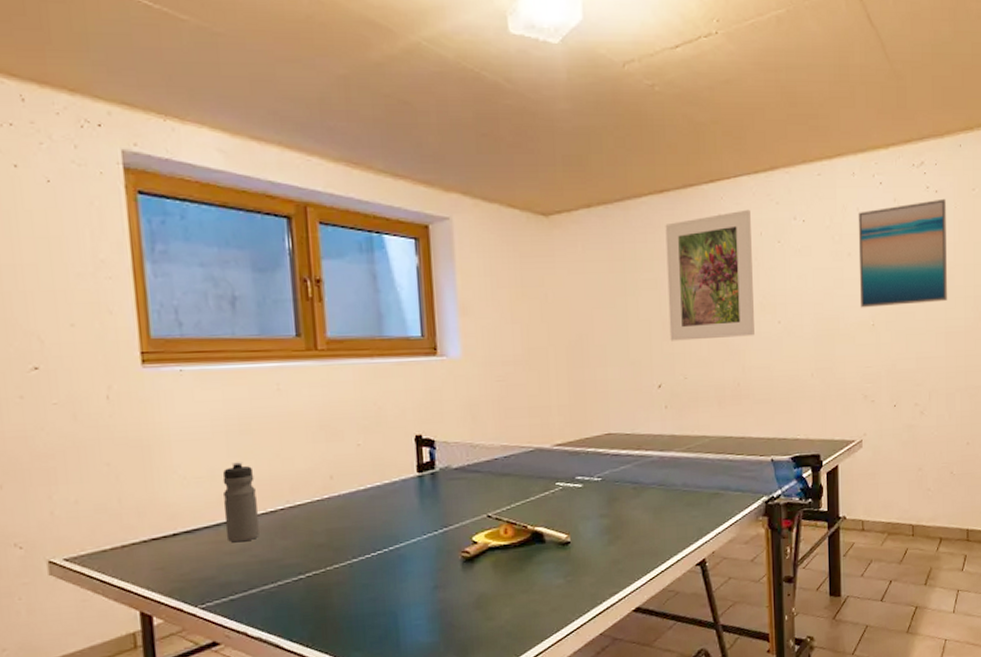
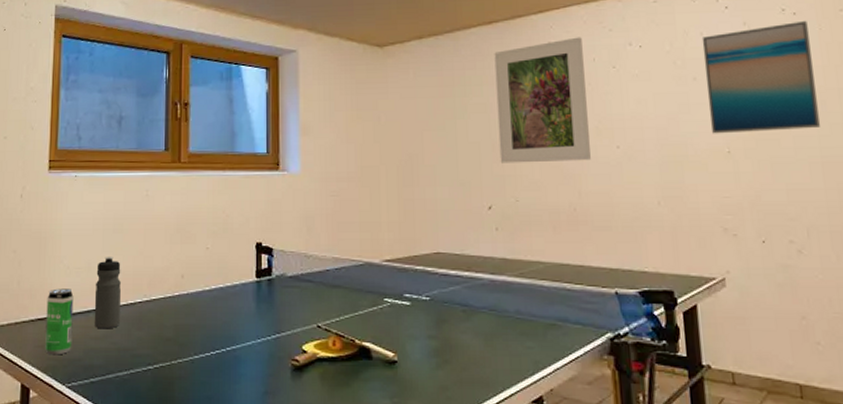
beverage can: none [161,501,202,577] -> present [45,288,74,355]

